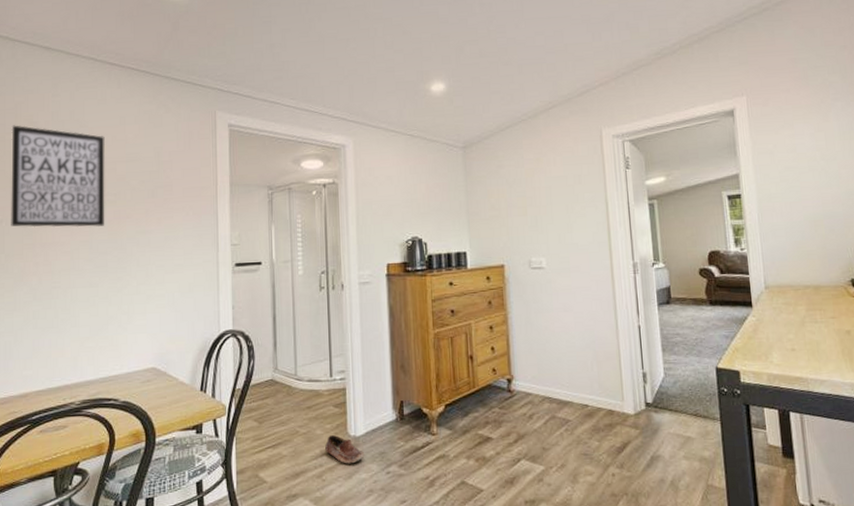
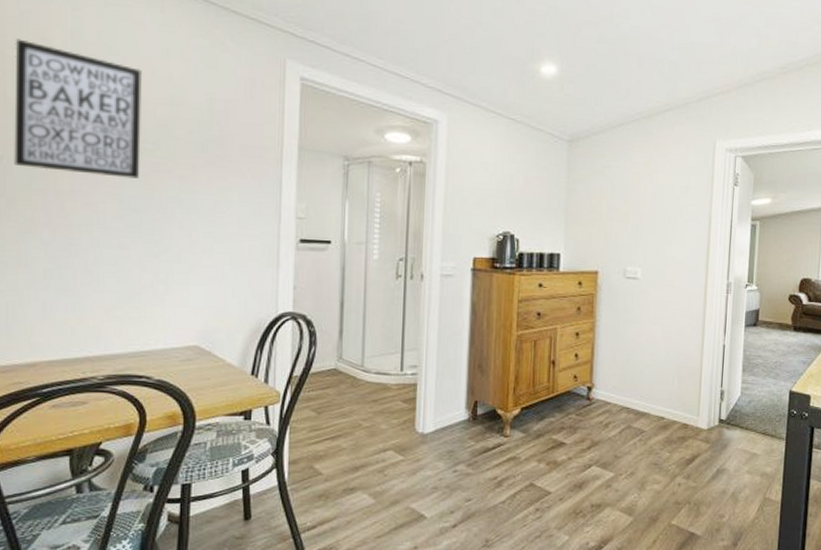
shoe: present [325,435,364,464] -> none [389,431,431,461]

